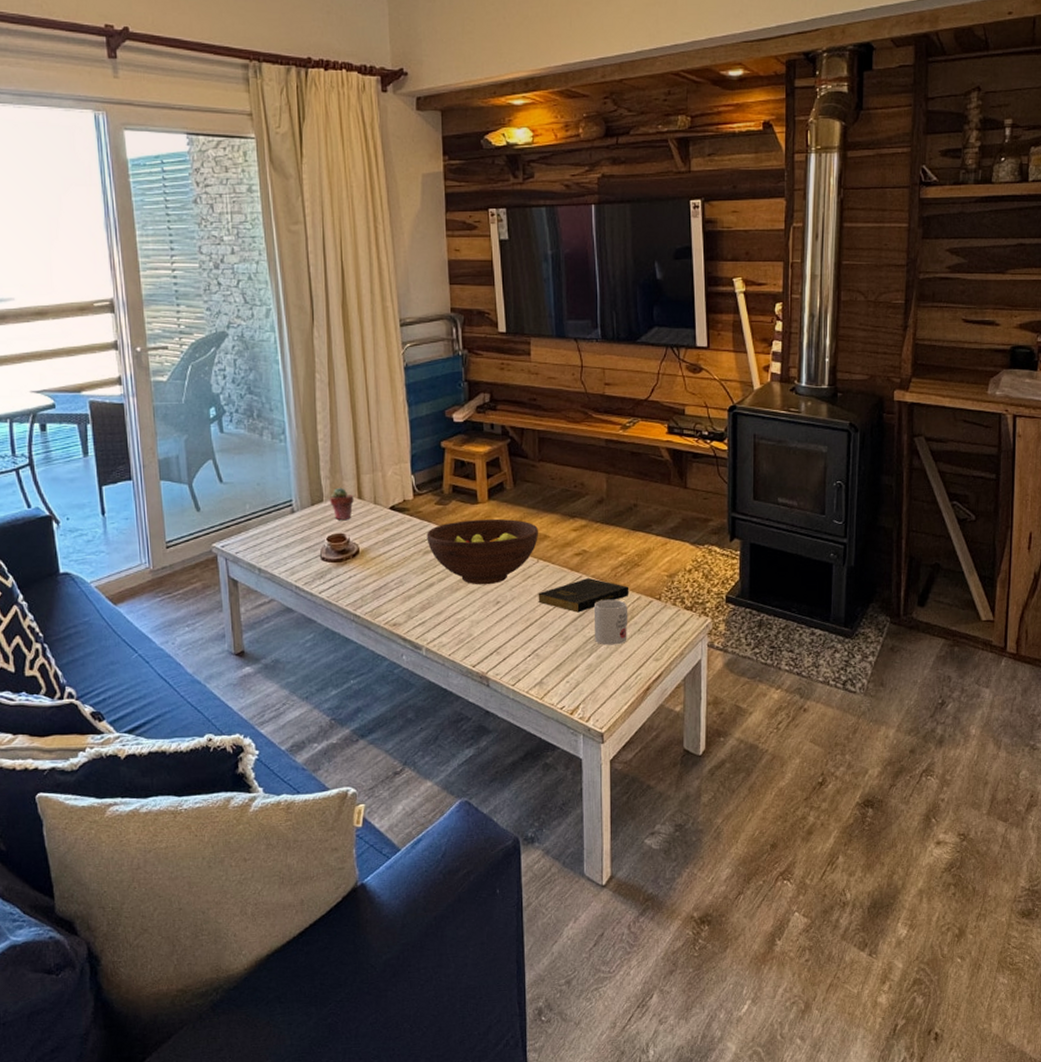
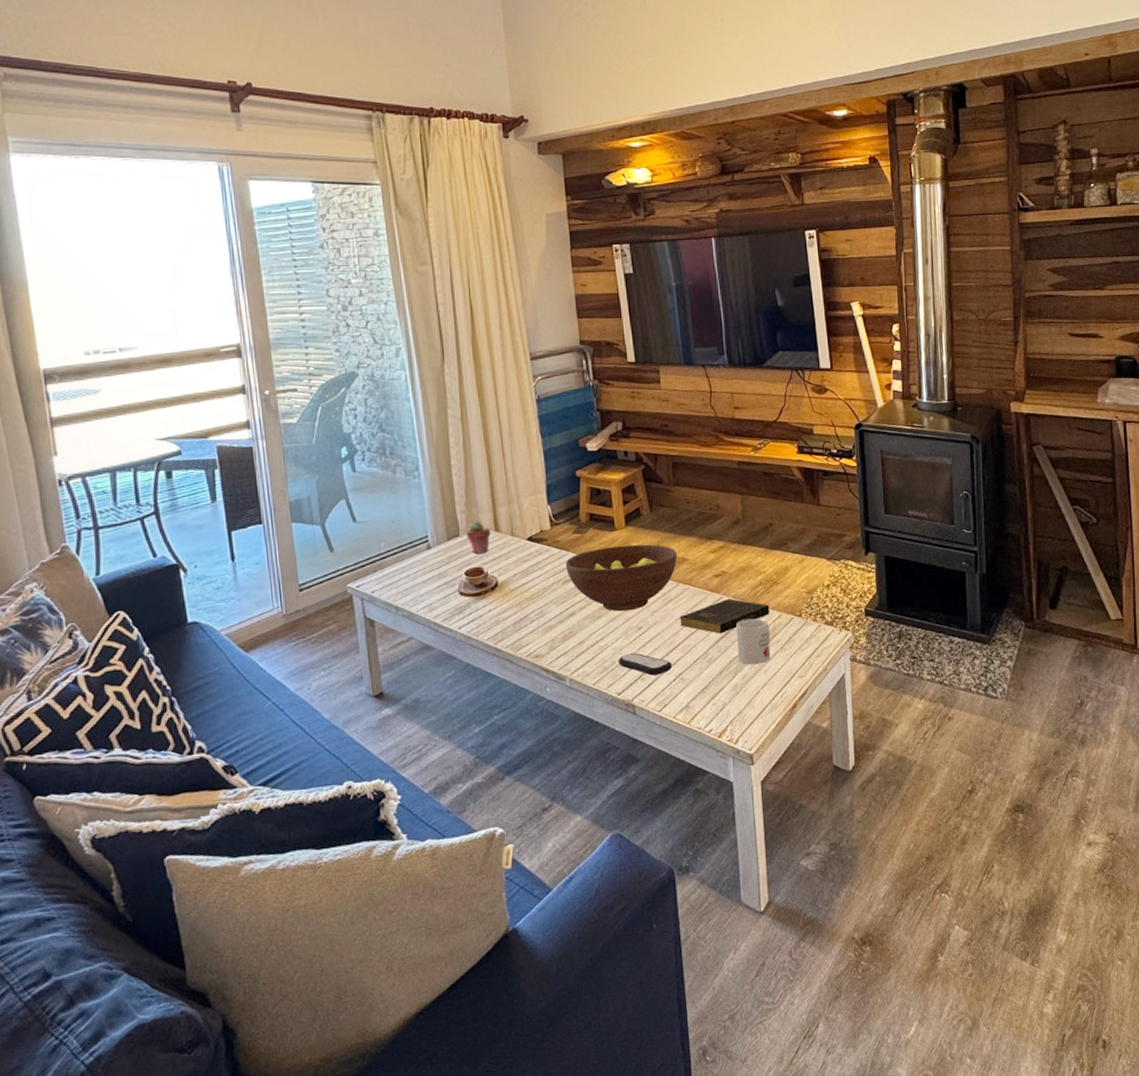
remote control: none [474,627,529,650] -> present [617,653,673,676]

